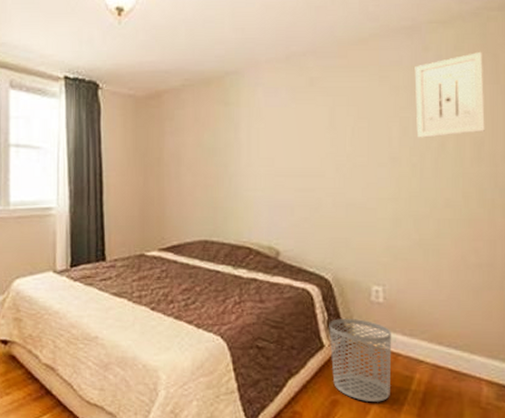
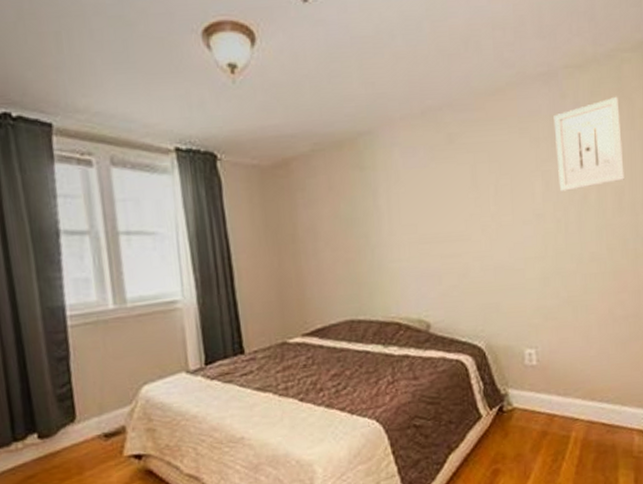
waste bin: present [329,317,392,402] -> none [485,385,550,467]

